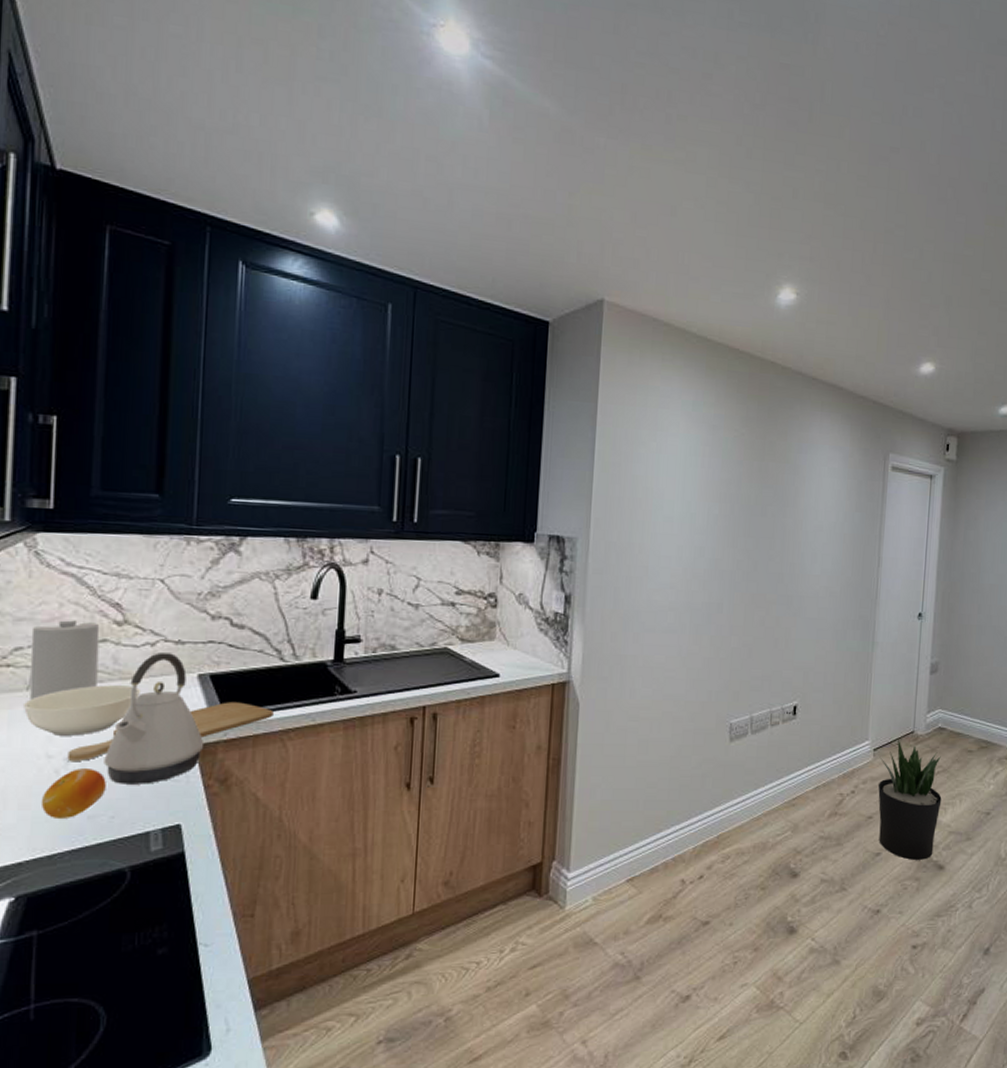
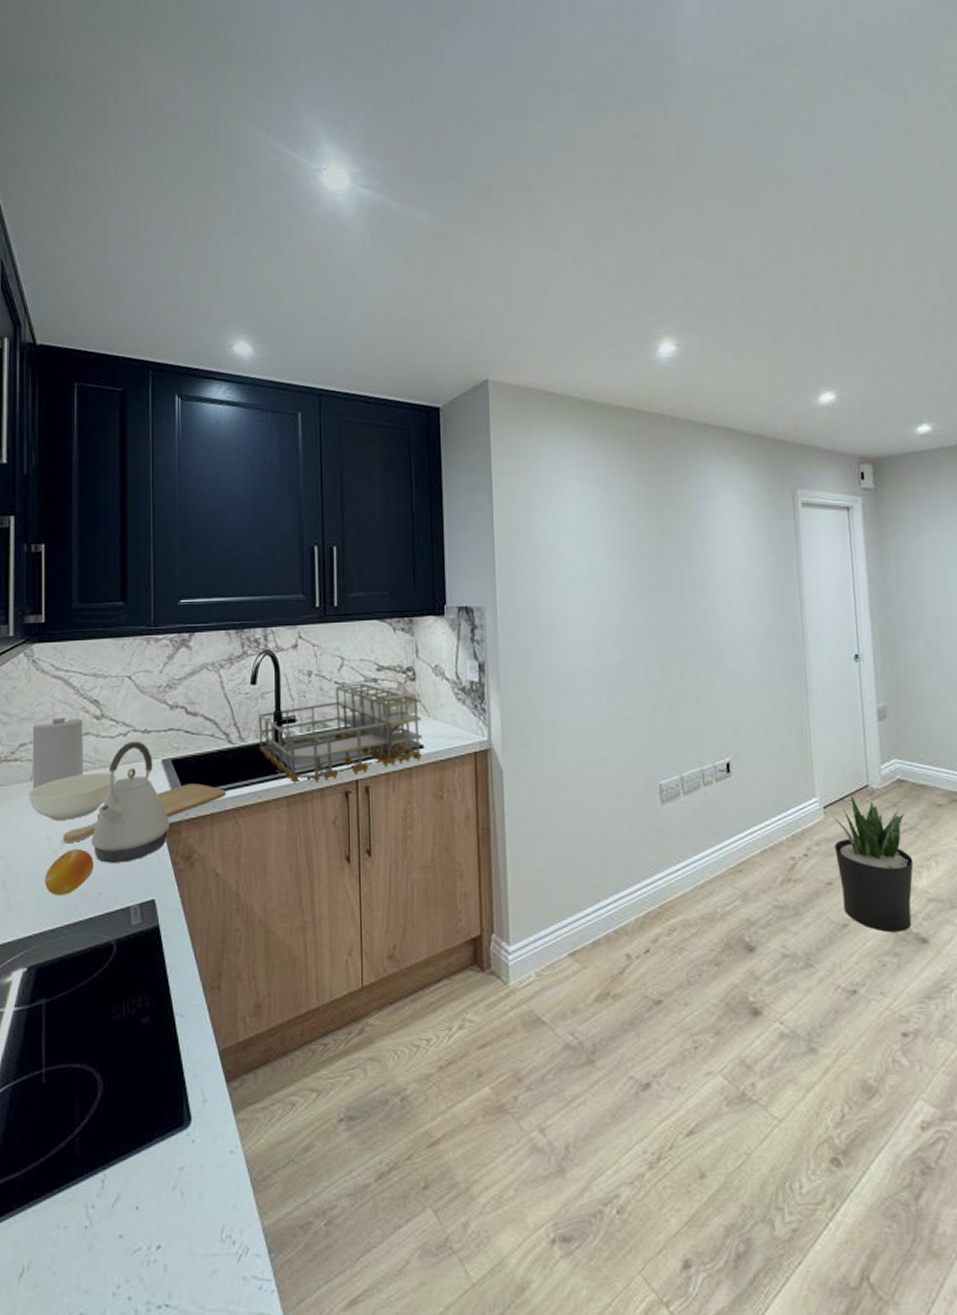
dish rack: none [315,606,501,708] -> present [257,683,422,784]

